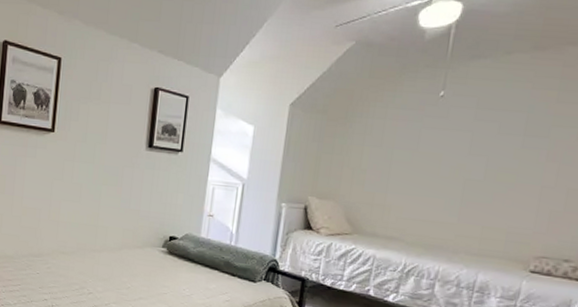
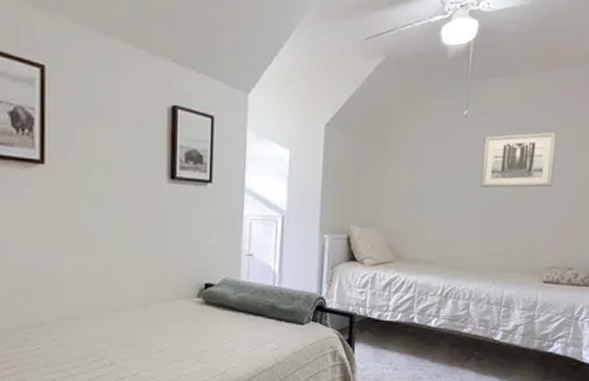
wall art: none [455,113,557,172] -> present [480,131,557,188]

